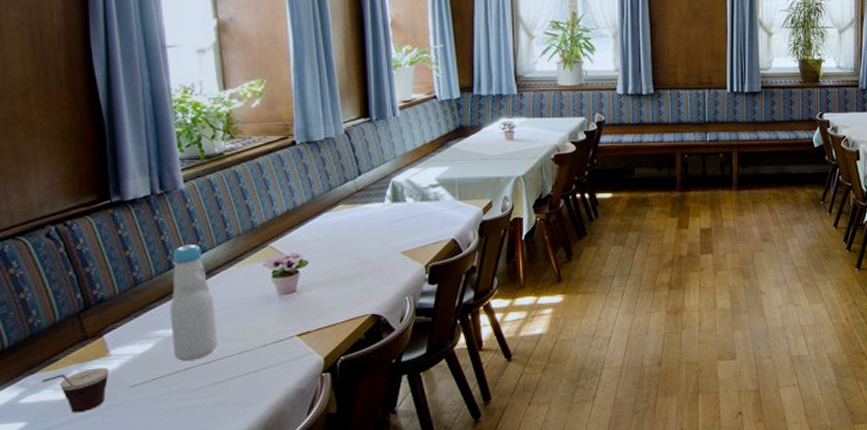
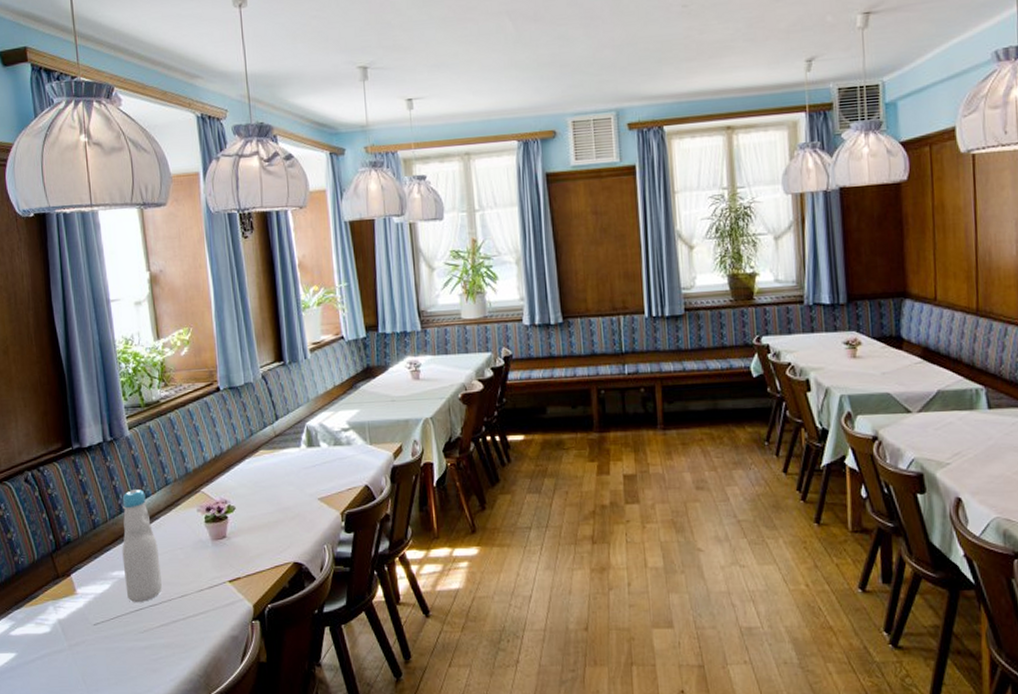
cup: present [42,367,109,413] -> none [26,605,77,647]

